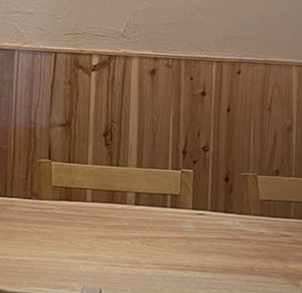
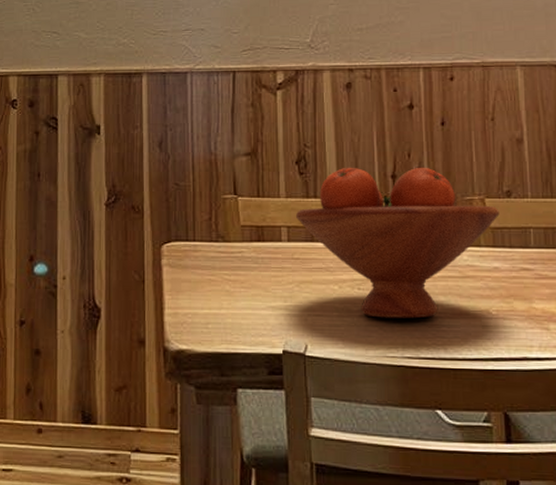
fruit bowl: none [99,141,268,272] -> present [295,167,500,319]

